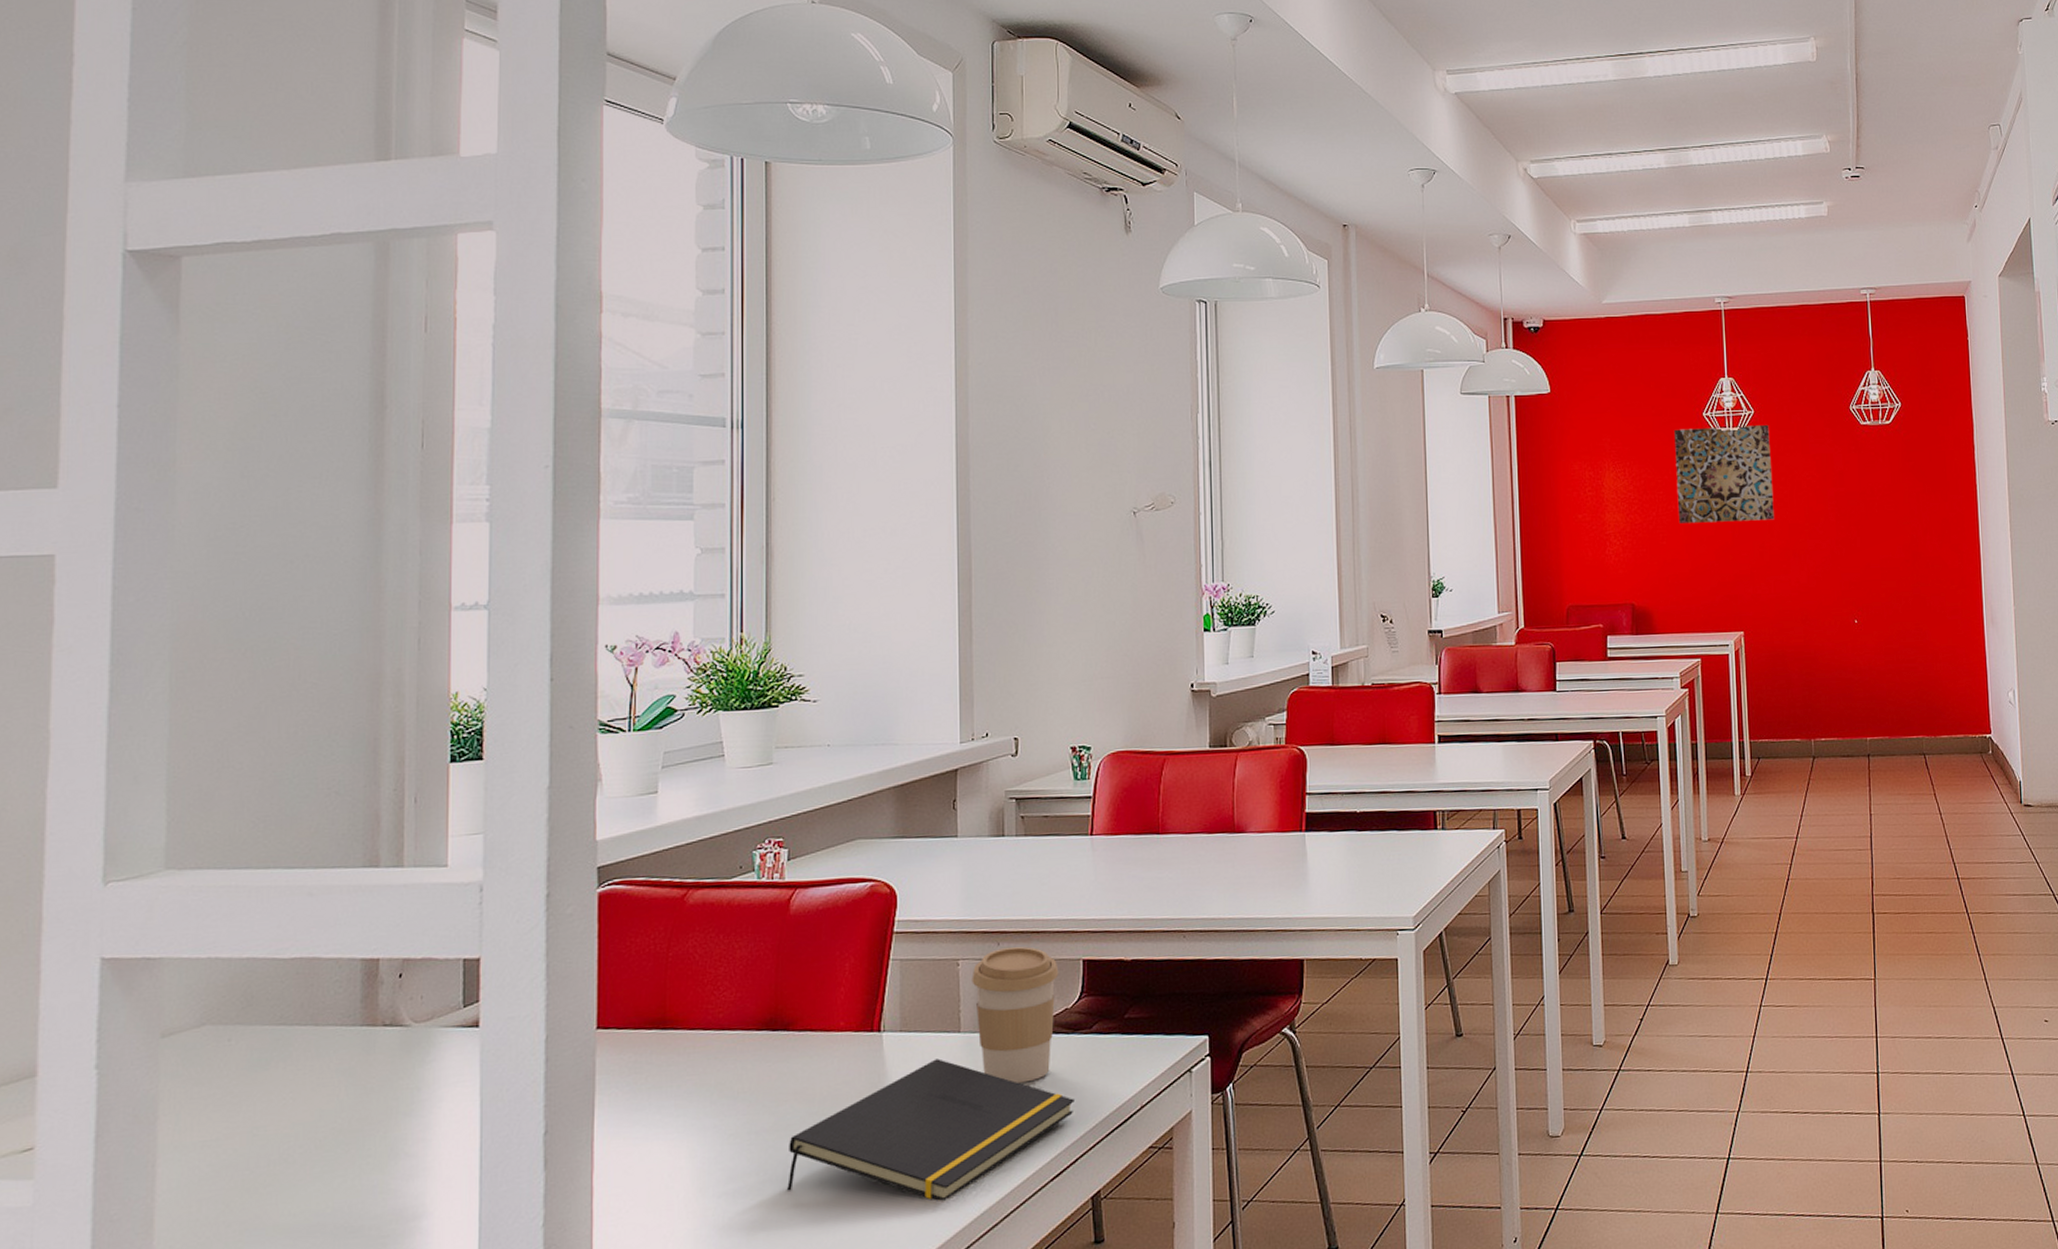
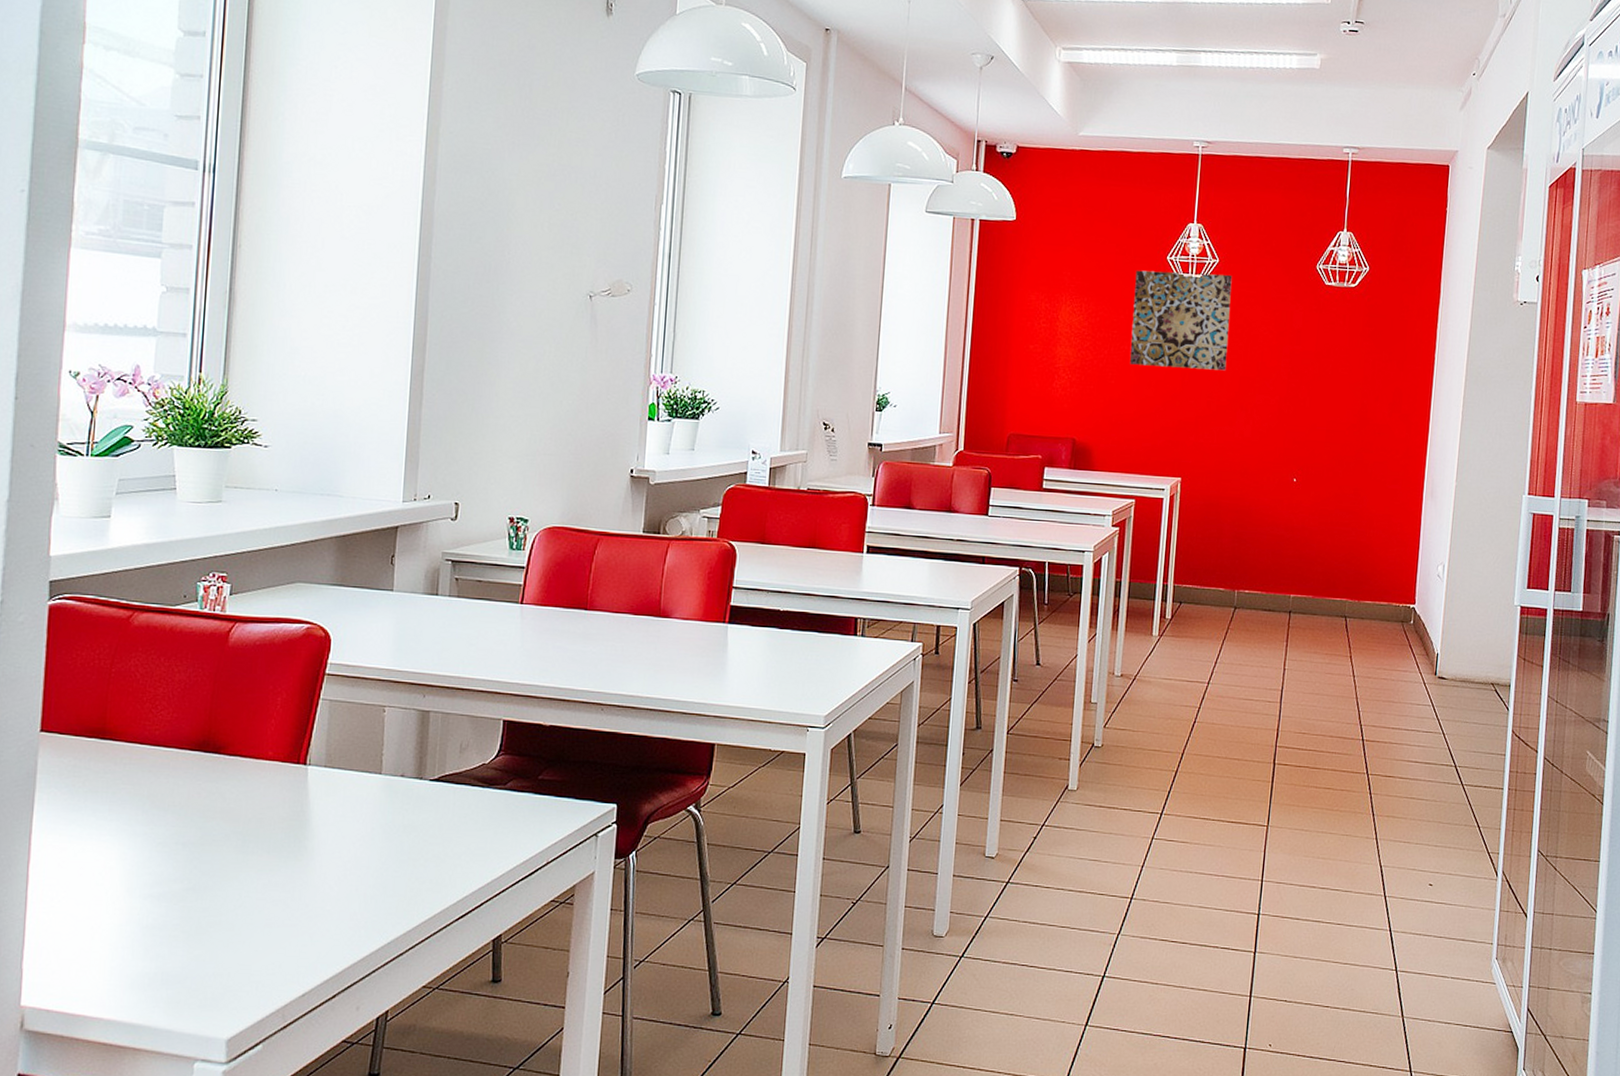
notepad: present [786,1058,1074,1201] -> none [207,796,484,927]
coffee cup: present [972,946,1059,1083] -> none [396,700,480,828]

